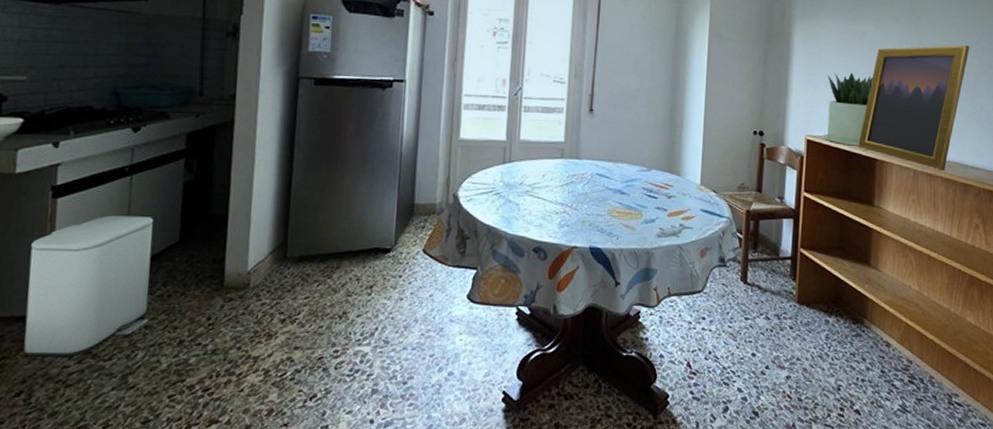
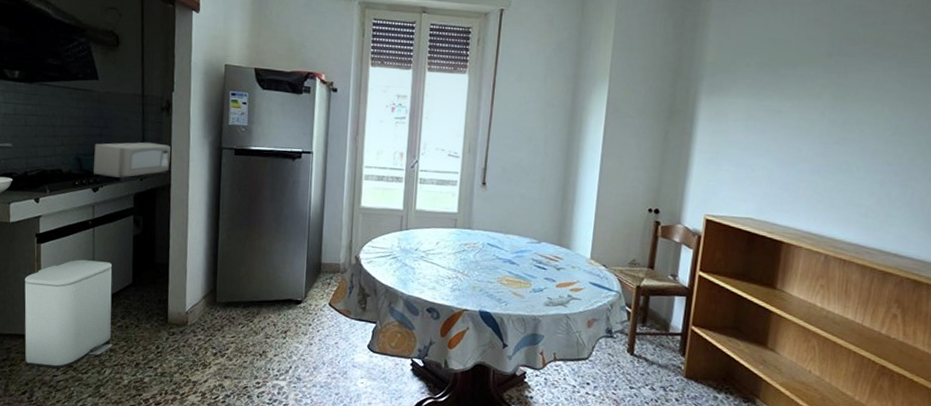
microwave: none [135,72,236,116] -> present [94,142,171,179]
planter: present [823,72,873,146] -> none [724,151,786,228]
picture frame: present [858,45,970,171] -> none [763,123,906,257]

